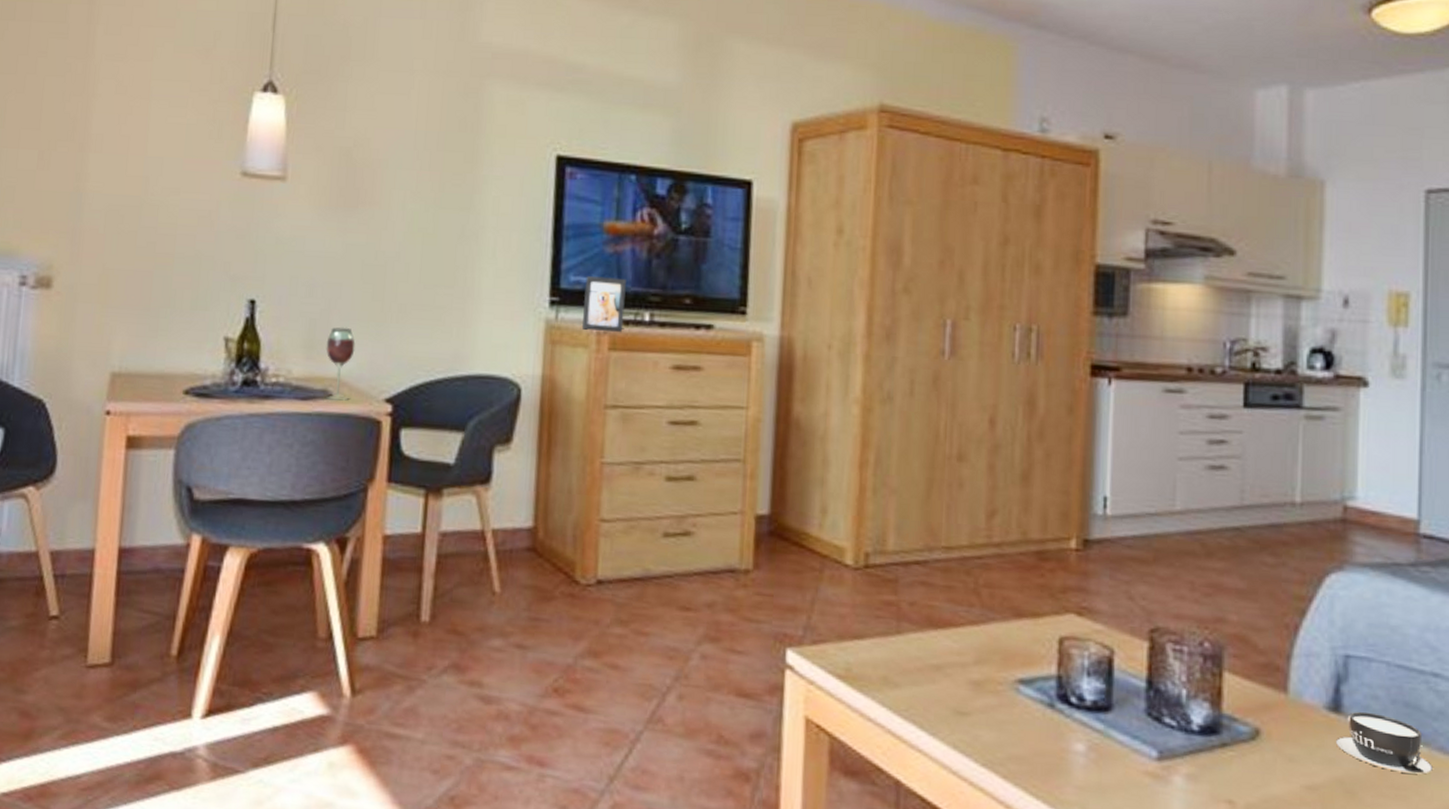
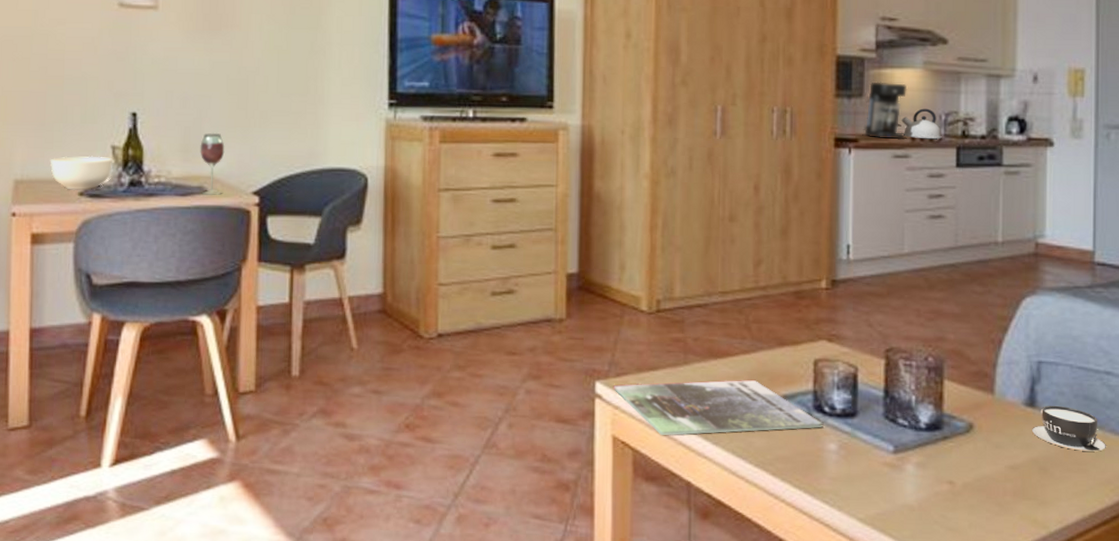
bowl: none [153,347,225,389] -> present [50,156,113,191]
picture frame: present [581,276,626,333] -> none [416,81,452,128]
magazine: none [807,654,1068,723] -> present [613,379,823,436]
coffee maker: none [1128,298,1184,370] -> present [864,82,908,140]
kettle: none [1175,333,1226,372] -> present [902,108,942,140]

